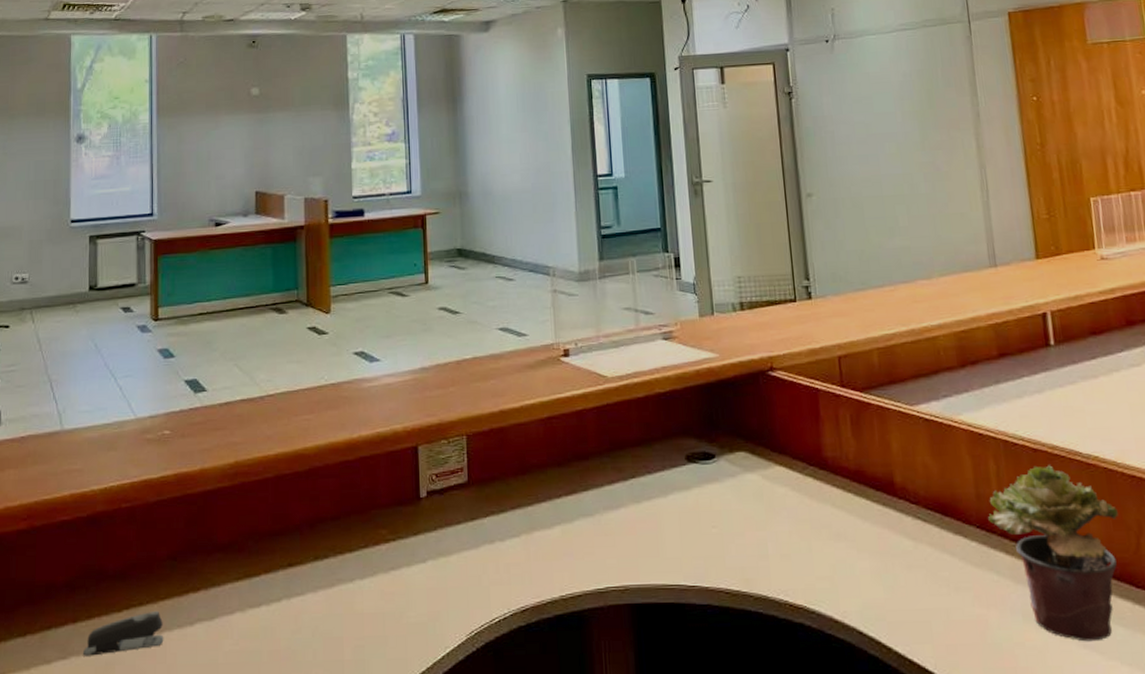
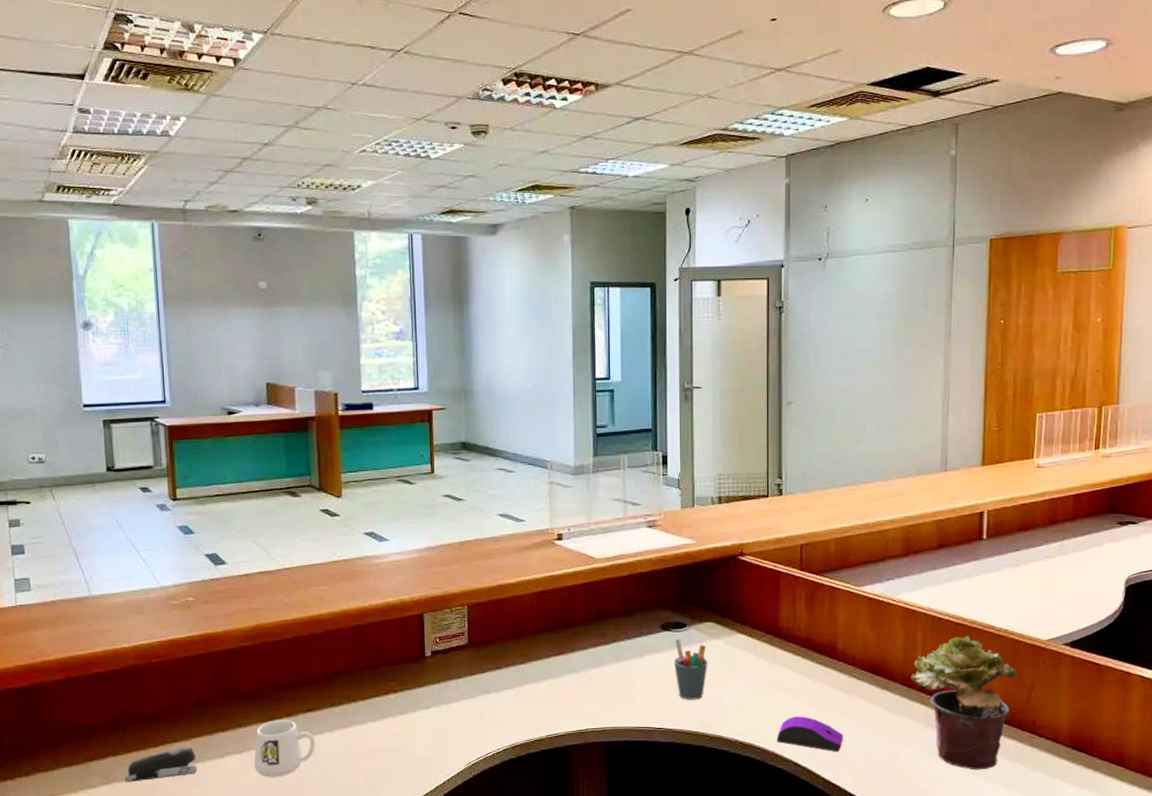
mug: none [227,577,297,651] -> present [254,720,316,778]
pen holder: none [703,472,744,550] -> present [673,638,708,700]
computer mouse: none [833,569,916,618] -> present [776,716,844,753]

